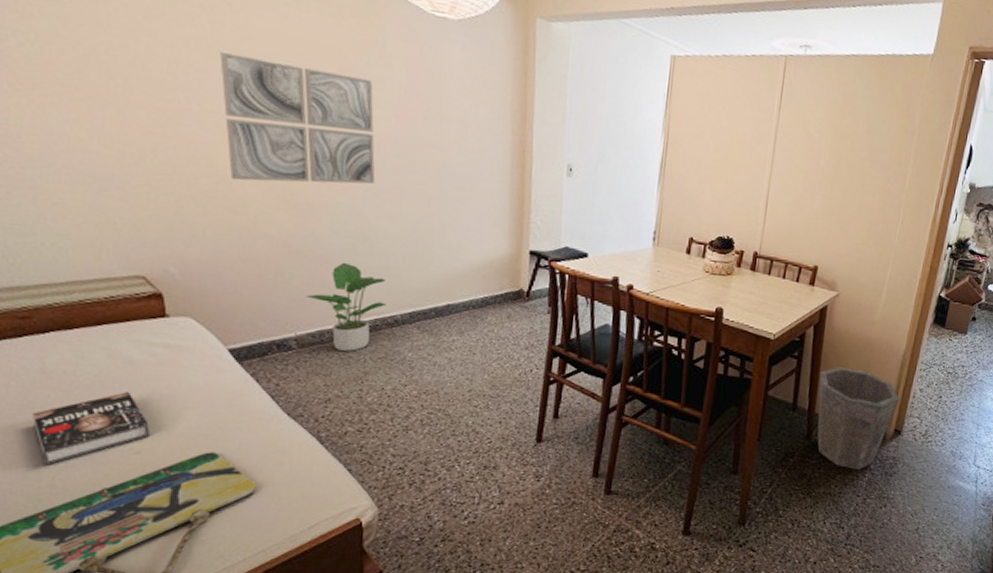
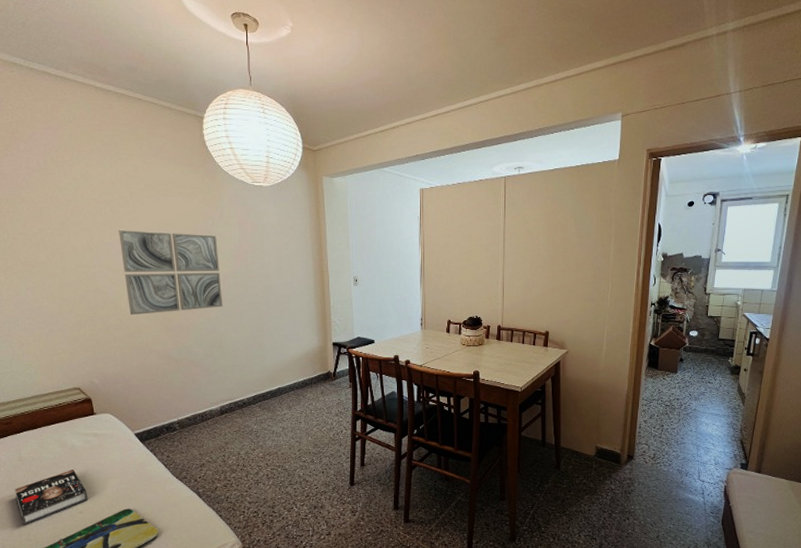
potted plant: present [305,262,386,351] -> none [183,364,237,428]
waste bin: present [817,367,899,470] -> none [560,408,628,490]

